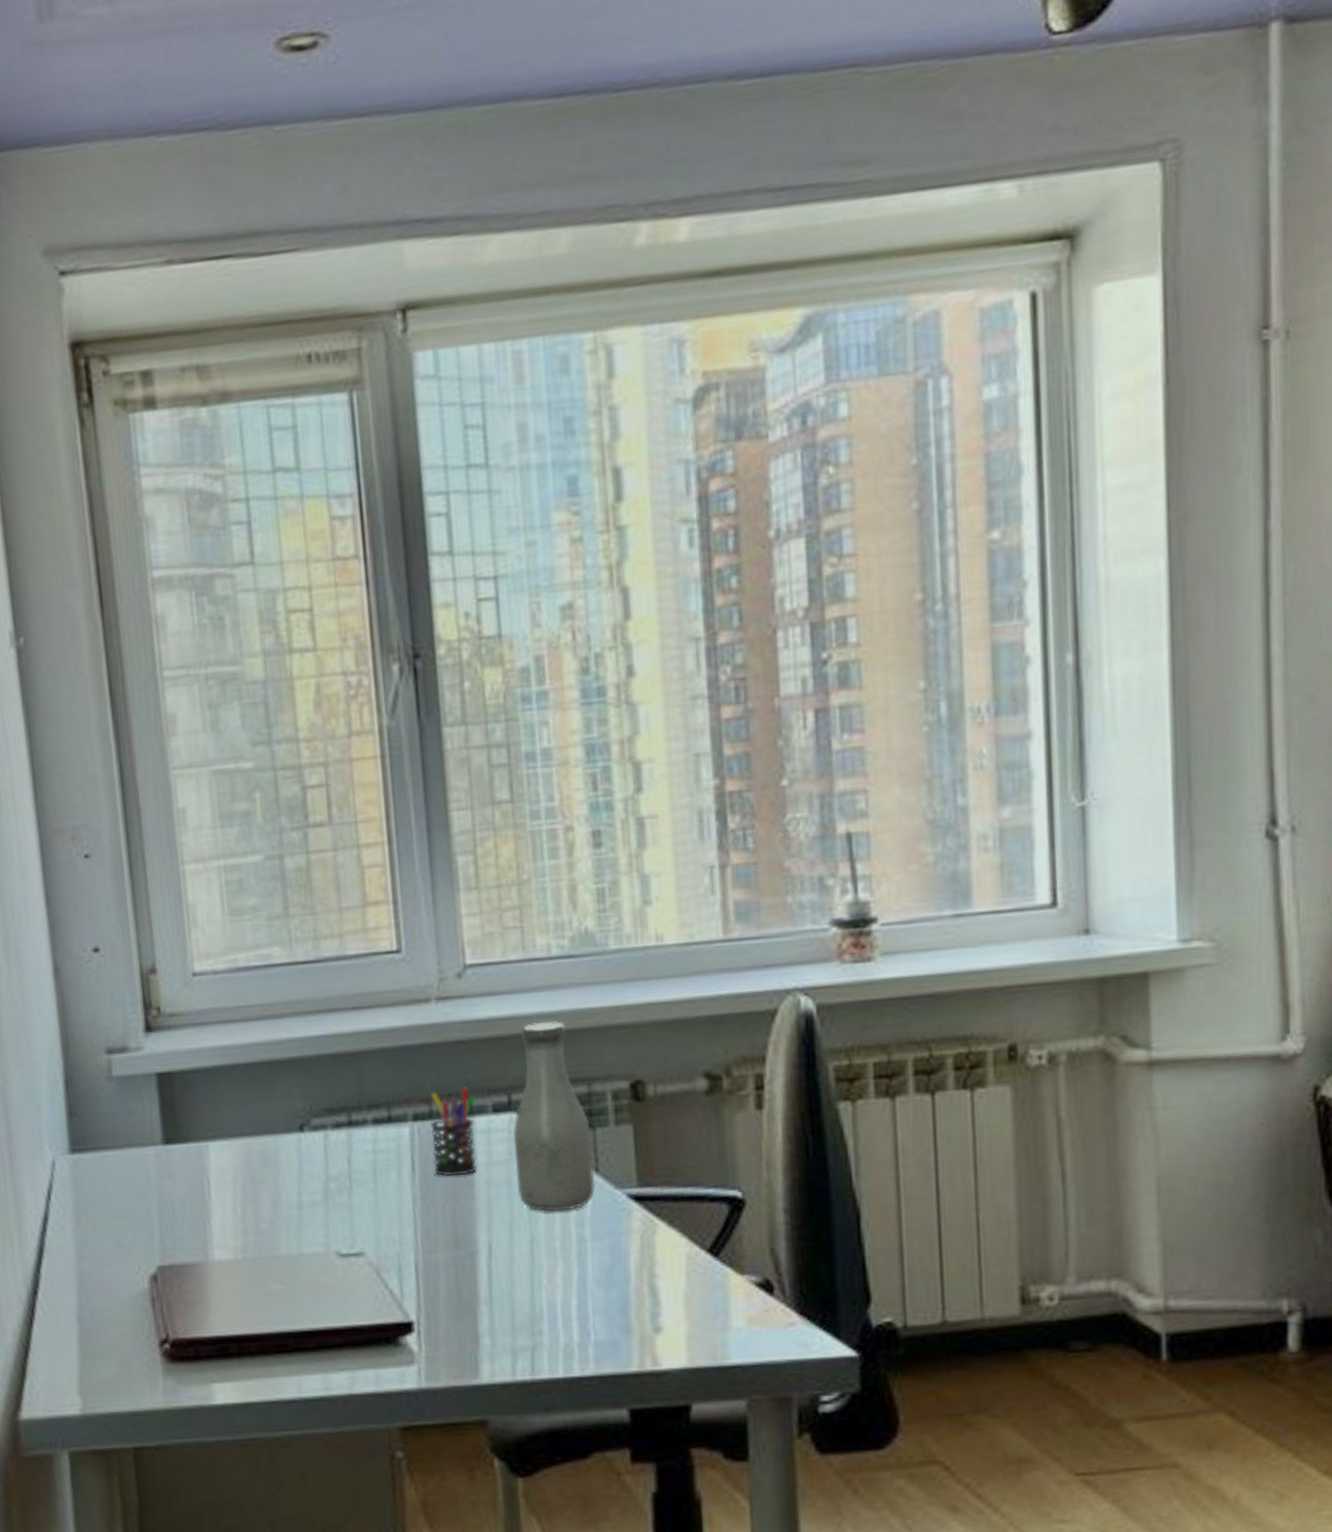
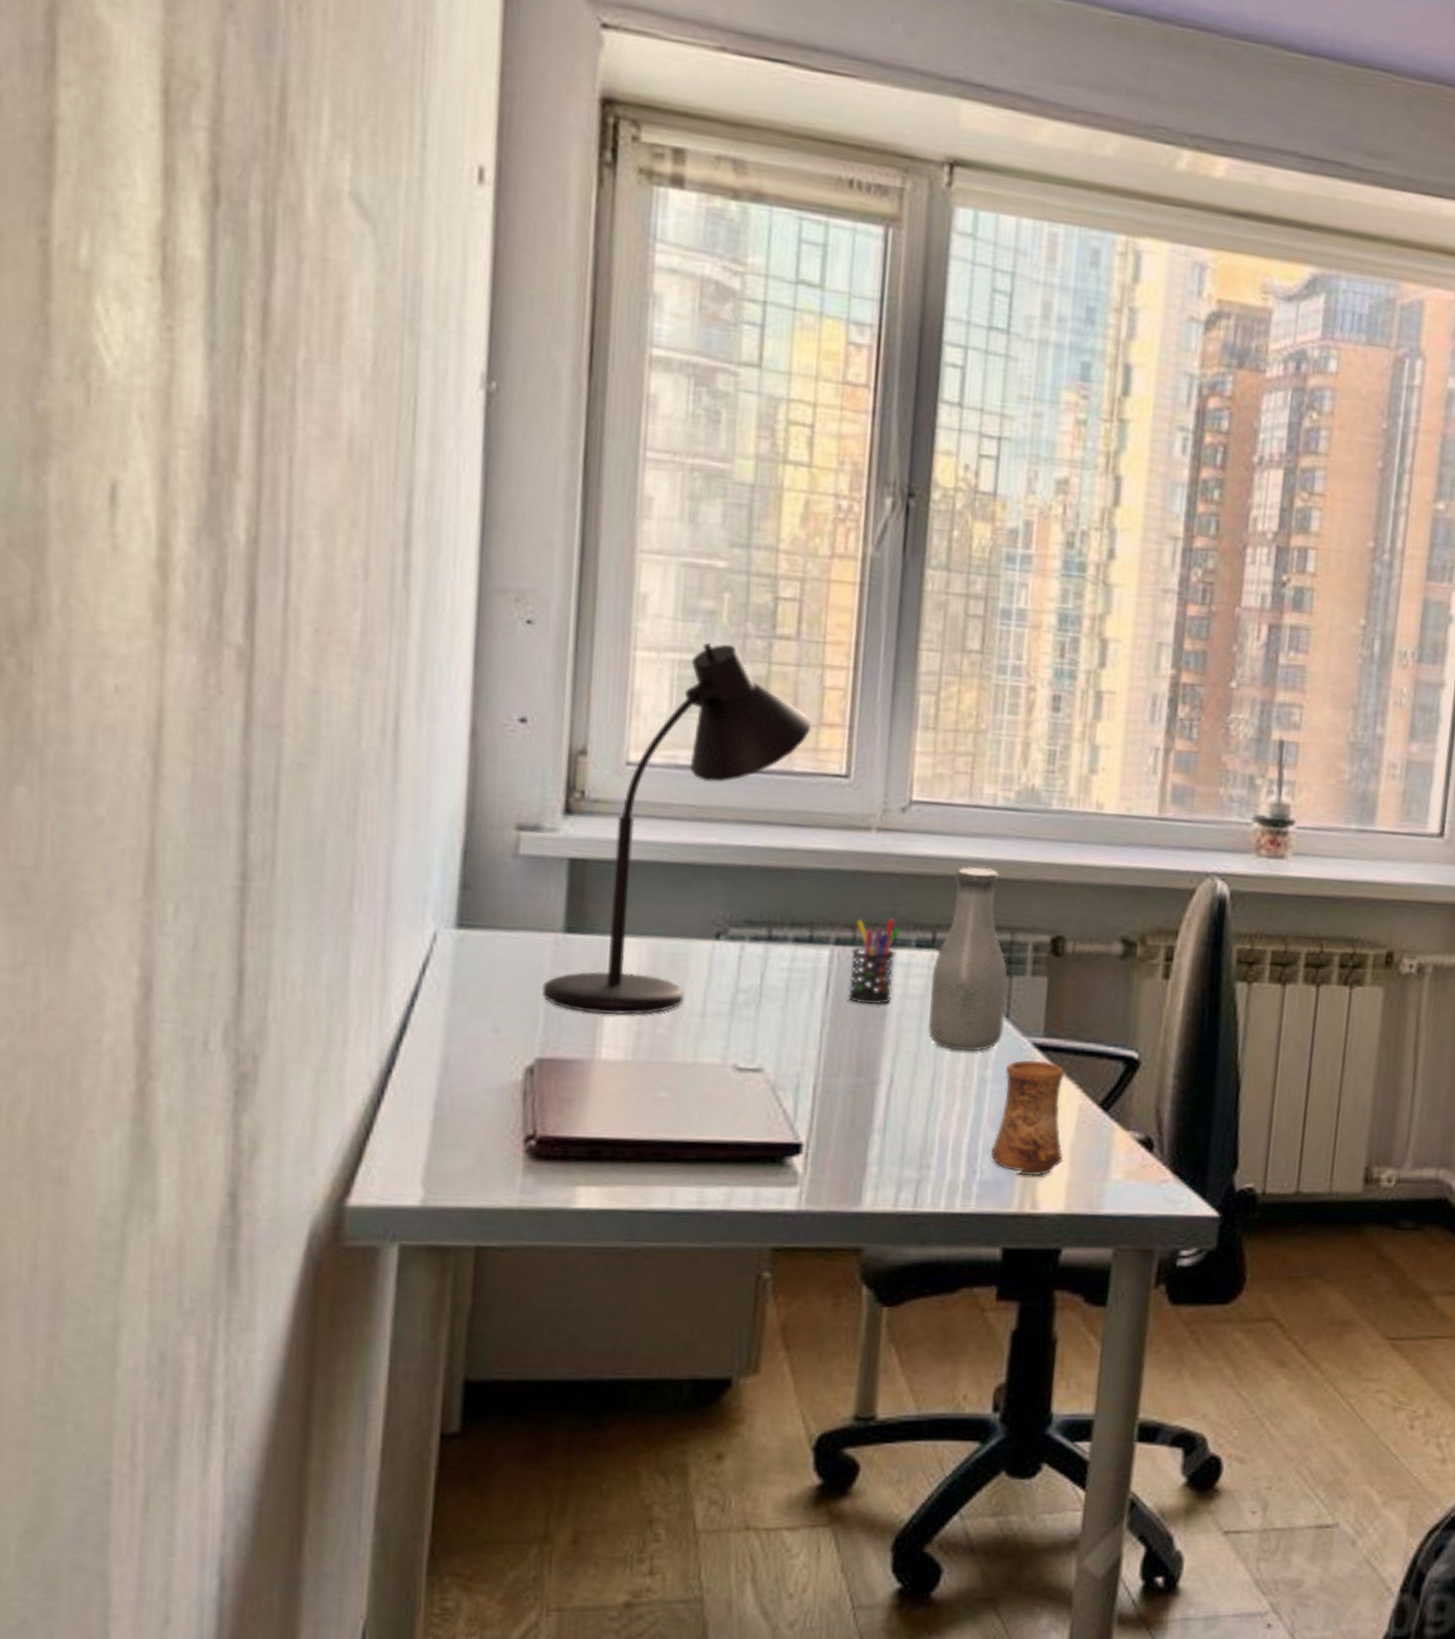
desk lamp: none [152,842,357,1218] -> present [541,642,812,1015]
cup: none [601,1211,678,1333] -> present [990,1059,1066,1176]

